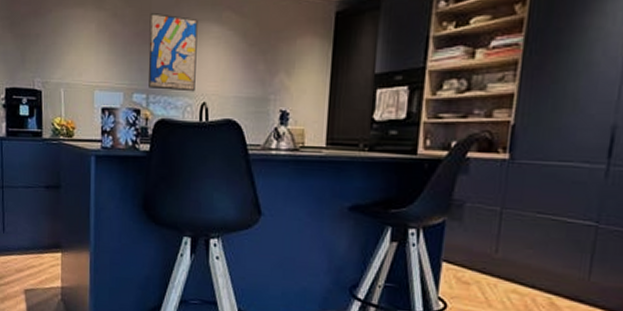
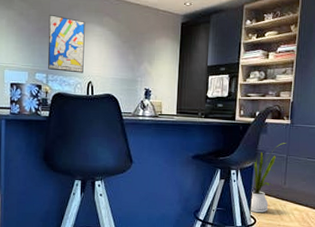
house plant: none [437,188,501,294] -> present [250,143,286,213]

